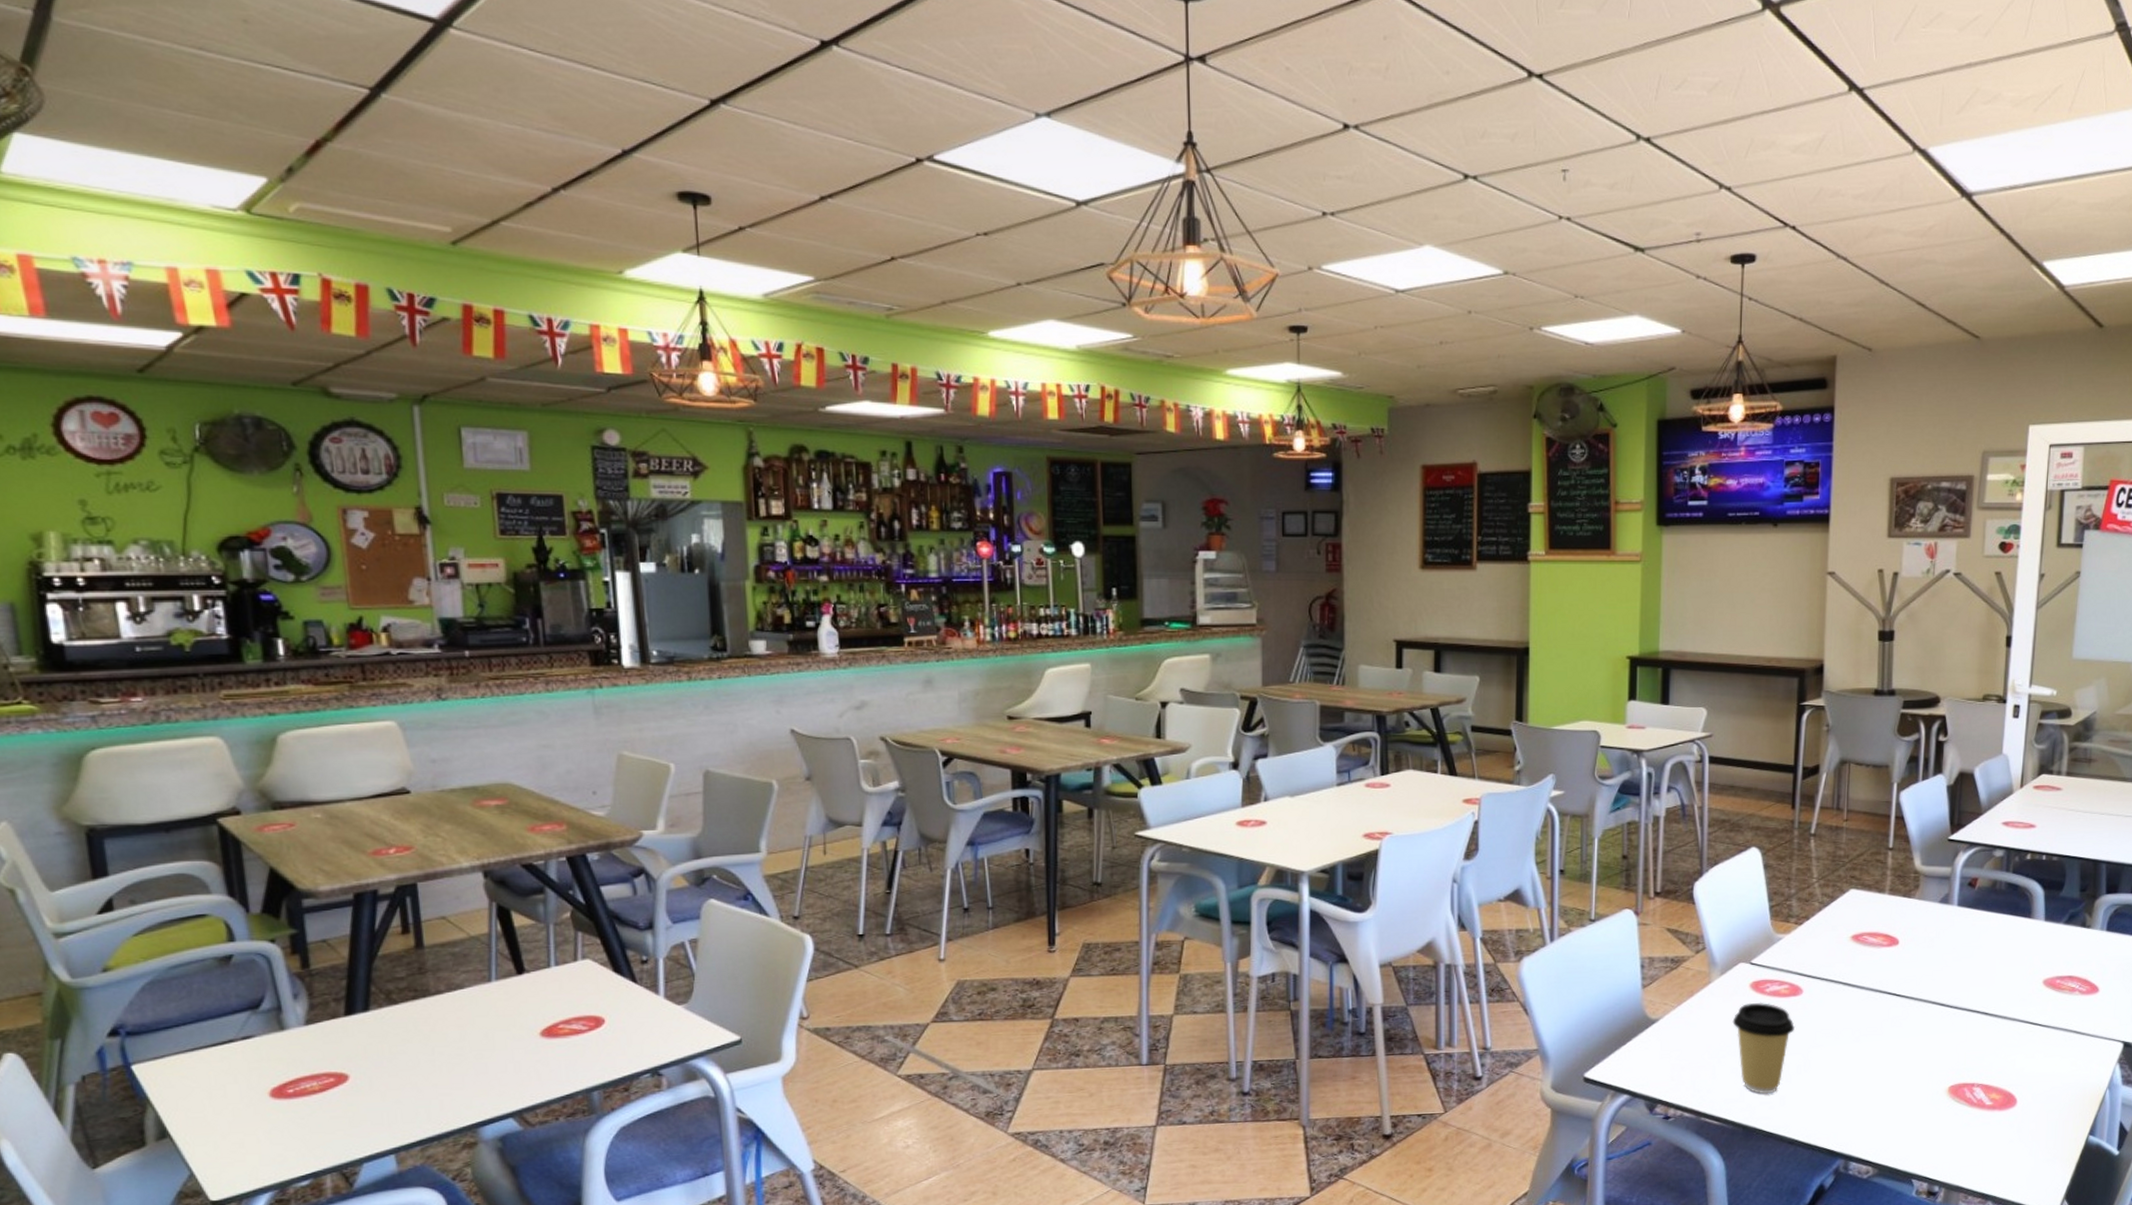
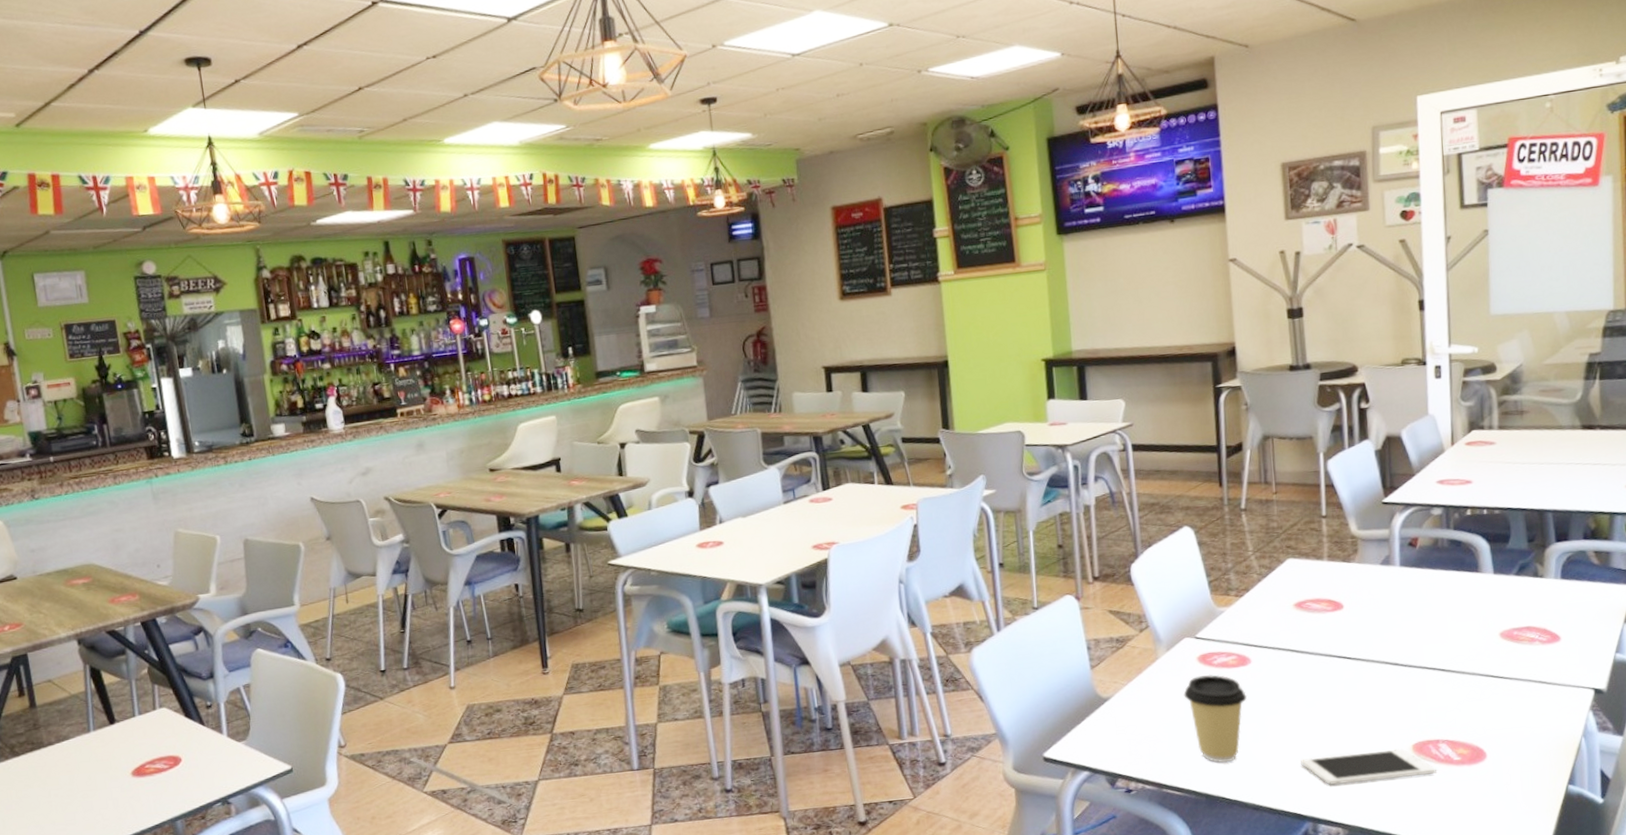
cell phone: none [1838,1090,1968,1124] -> present [1300,748,1437,786]

